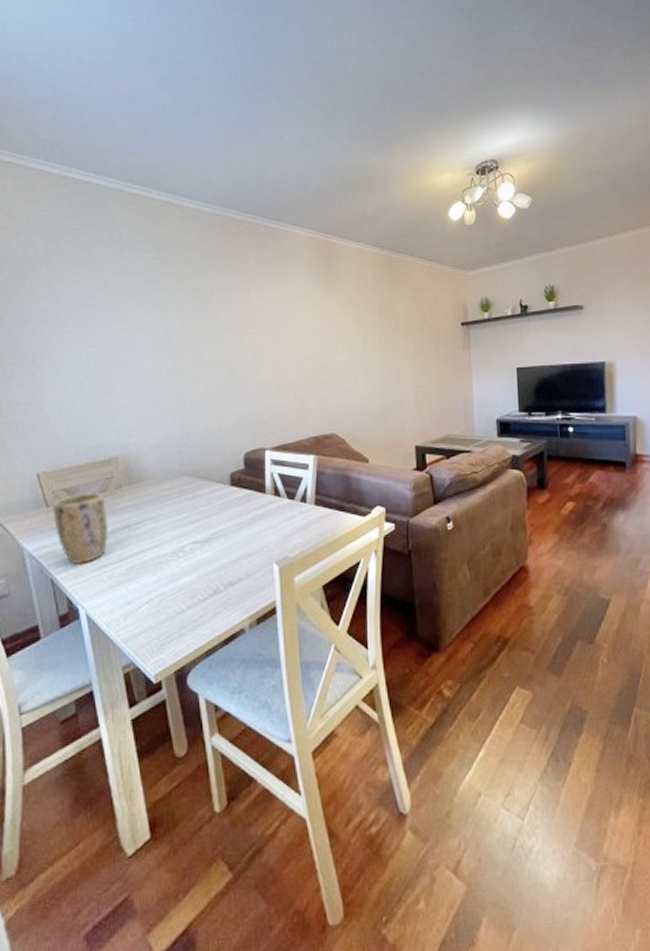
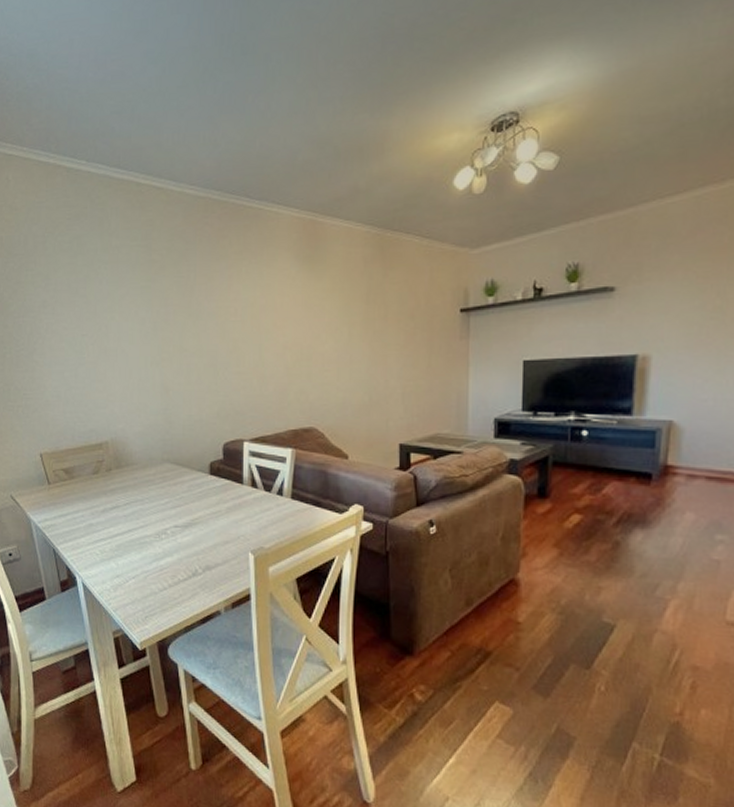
plant pot: present [53,493,108,564] -> none [54,474,100,537]

